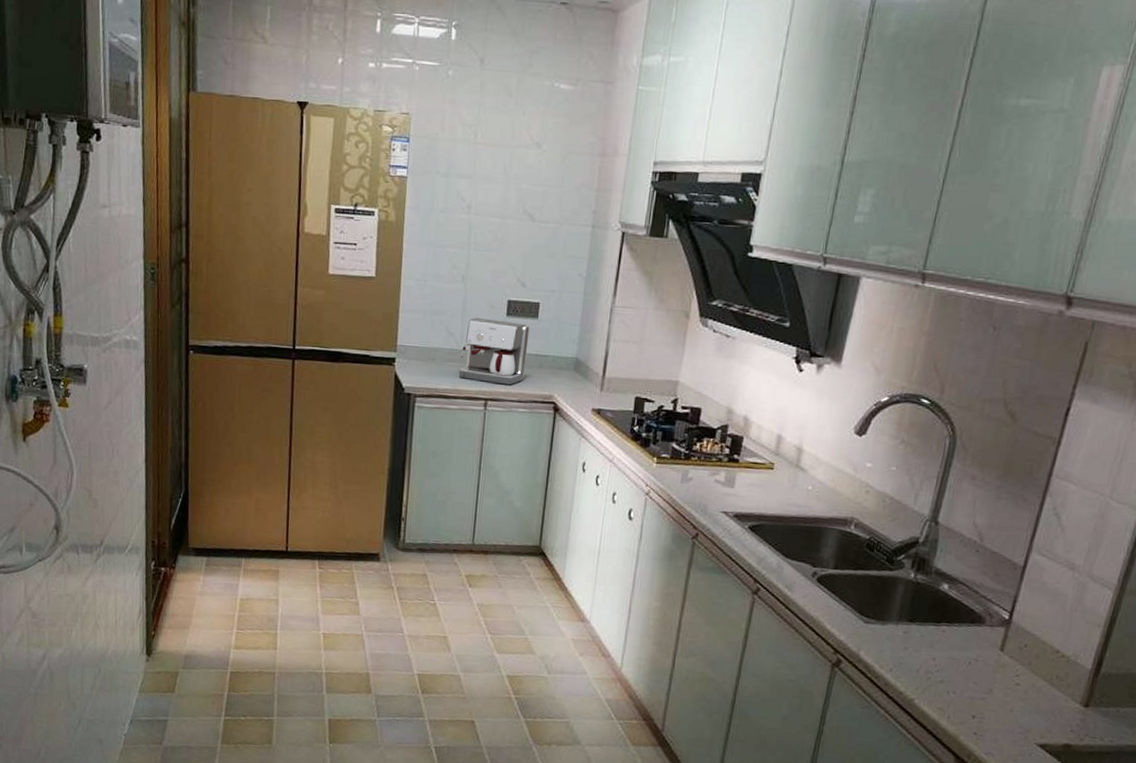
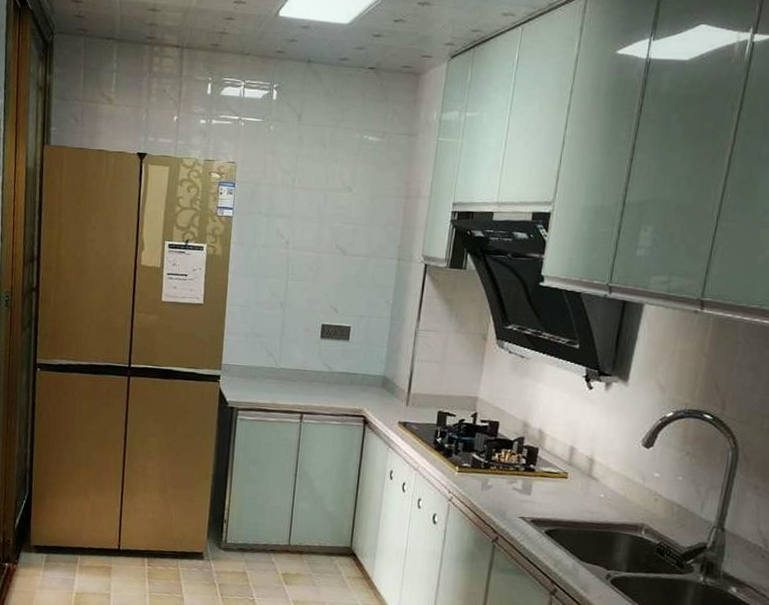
coffee maker: present [458,317,530,385] -> none [277,339,342,400]

